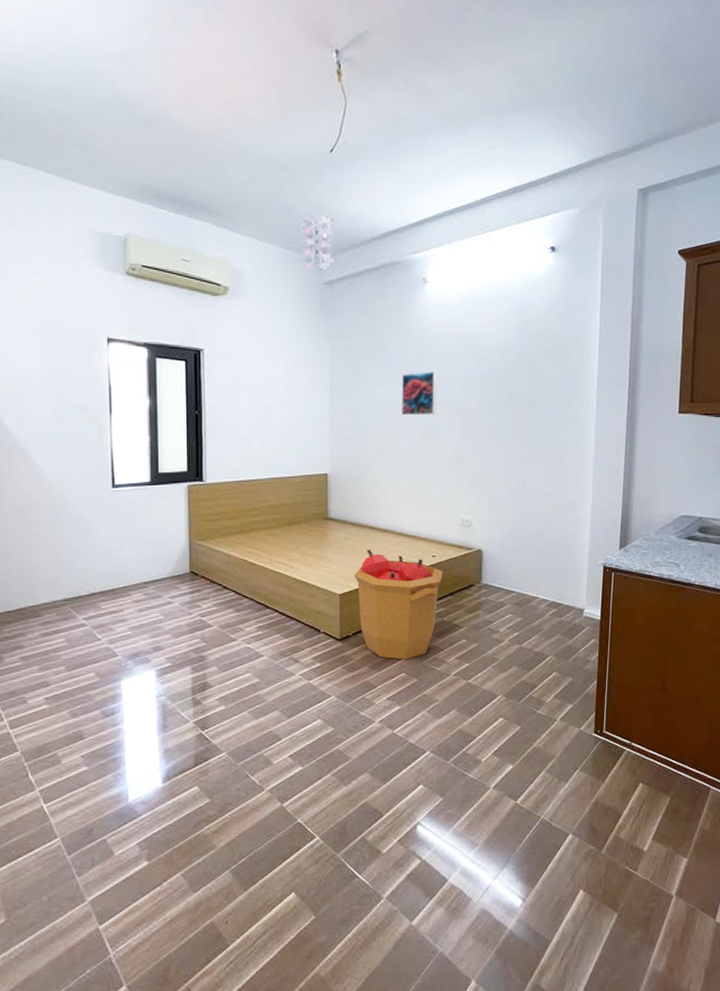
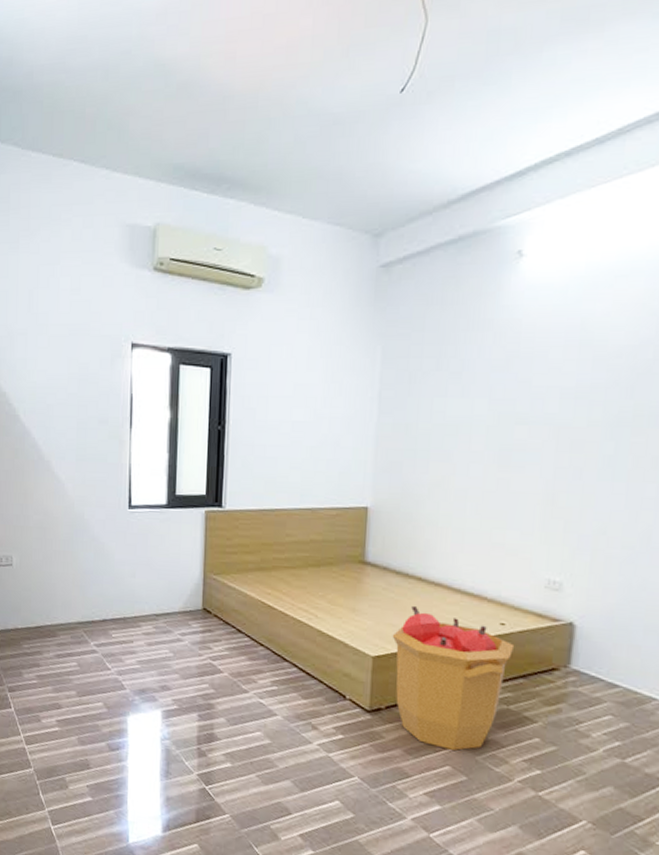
ceiling light: present [300,211,334,271] -> none [352,174,399,252]
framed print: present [401,372,438,416] -> none [472,378,527,439]

